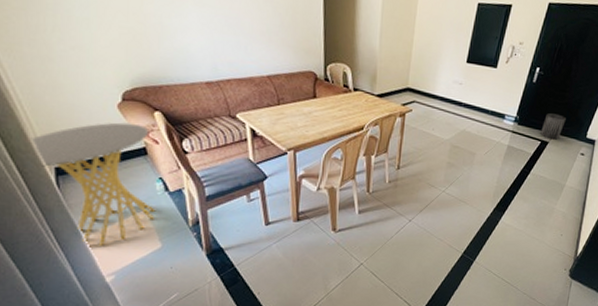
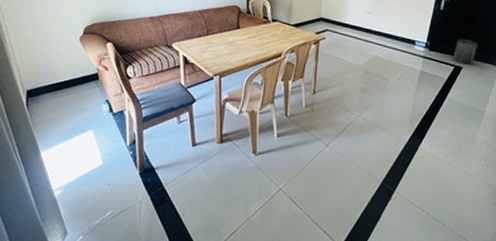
side table: present [31,122,154,246] -> none [12,52,102,162]

